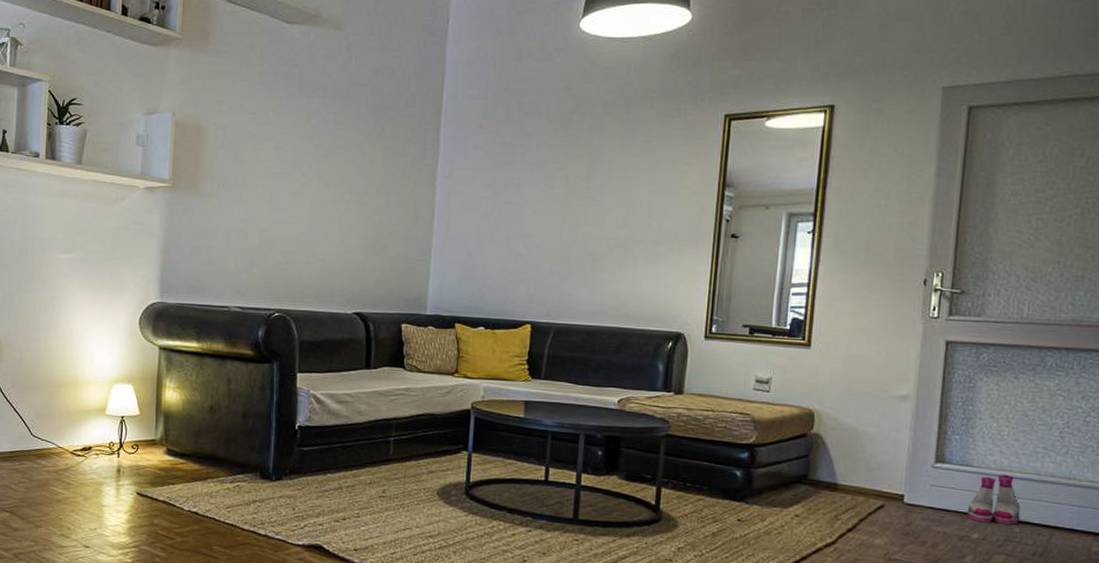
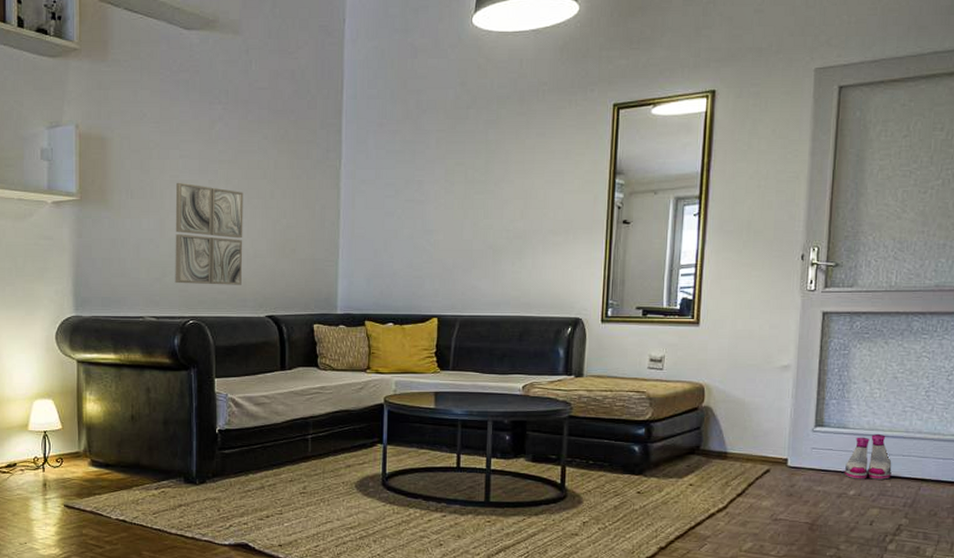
wall art: none [262,173,337,280] -> present [175,182,244,285]

